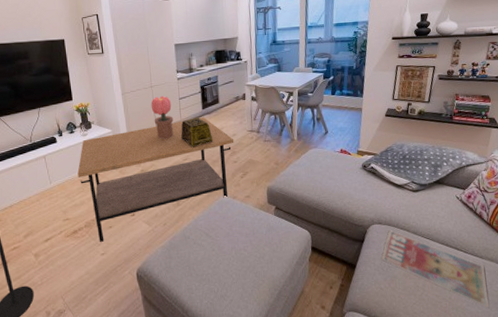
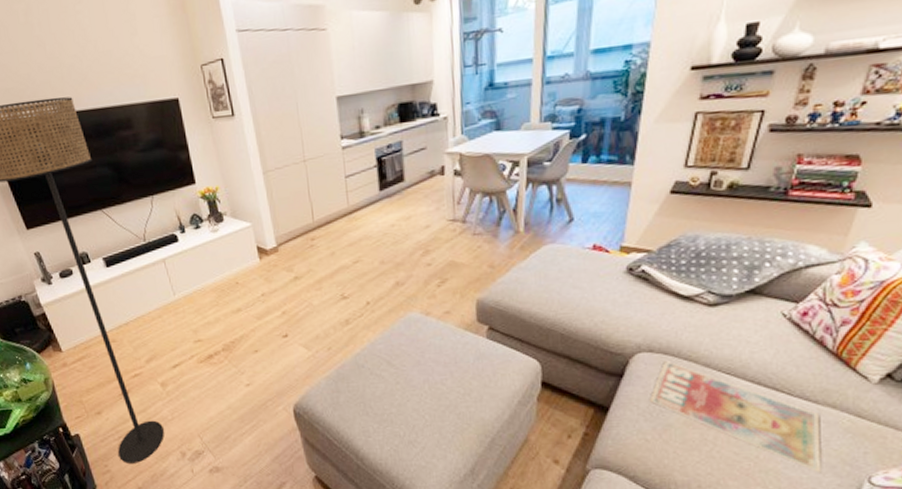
coffee table: present [77,117,234,242] -> none [208,202,428,370]
potted flower: present [151,95,174,140] -> none [304,173,339,235]
decorative box: present [180,117,213,148] -> none [348,202,397,246]

